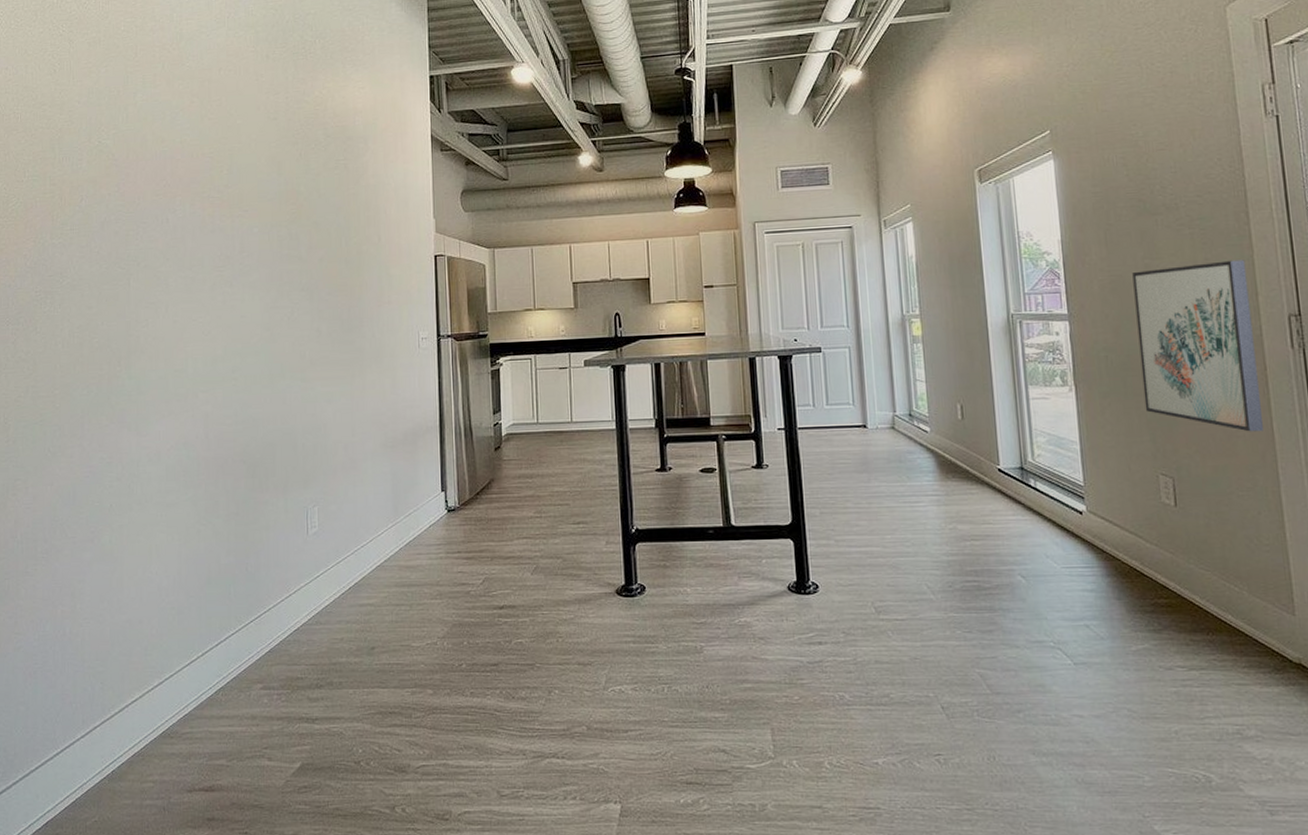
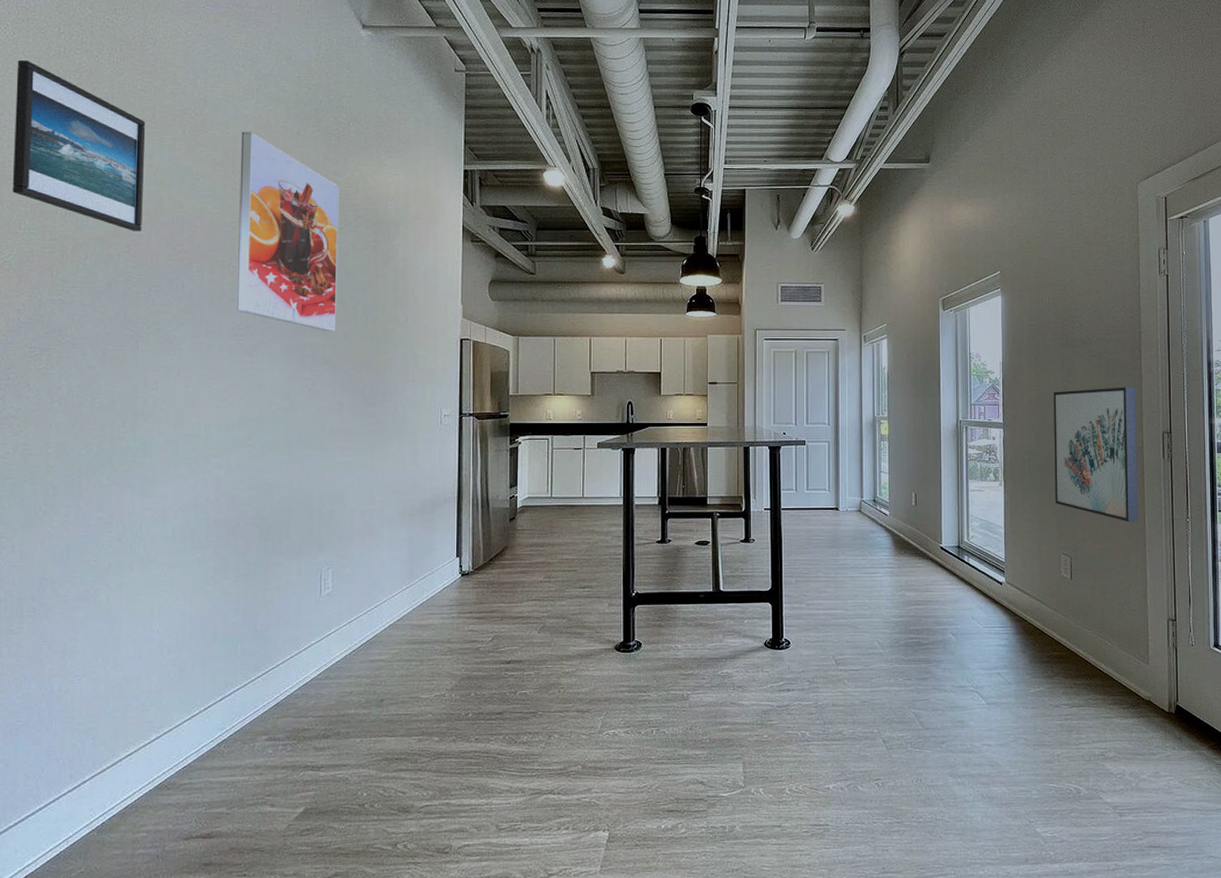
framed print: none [17,15,130,170] -> present [12,60,146,231]
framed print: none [215,60,311,257] -> present [237,131,340,332]

